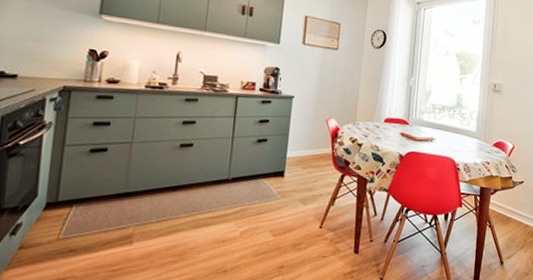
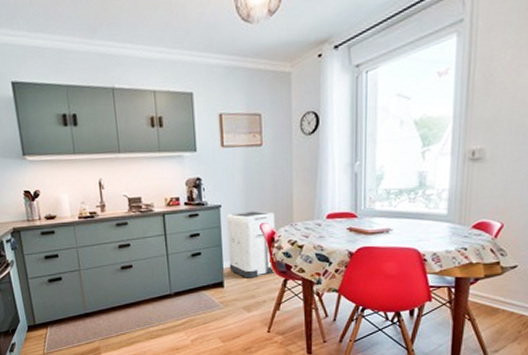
trash can: none [292,105,341,170] -> present [226,210,277,278]

